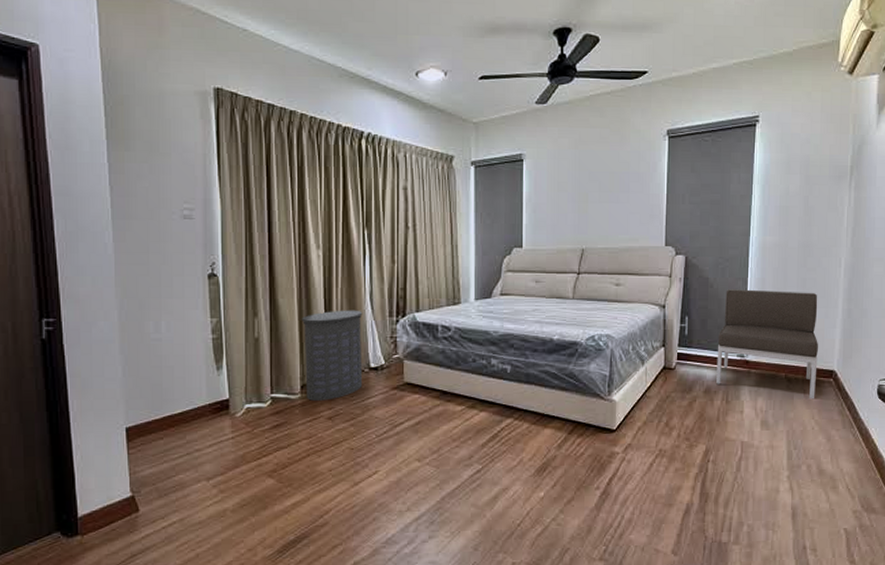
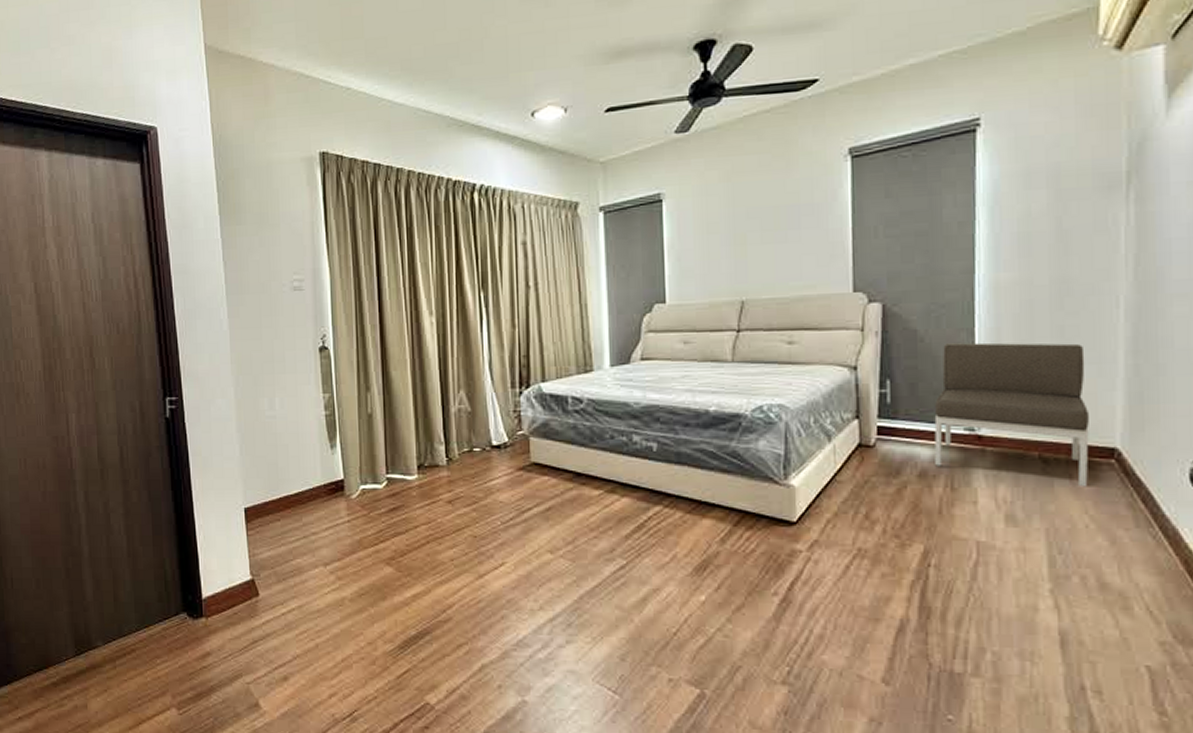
laundry hamper: present [302,310,363,401] -> none [416,381,485,482]

